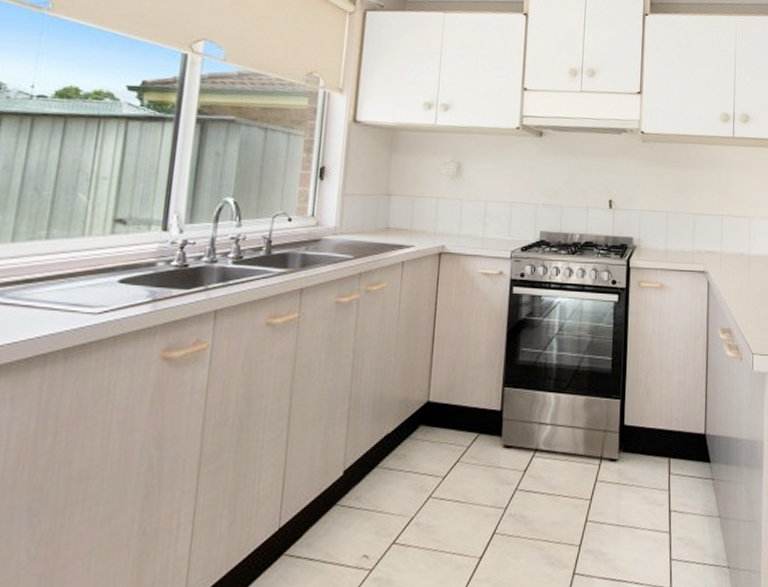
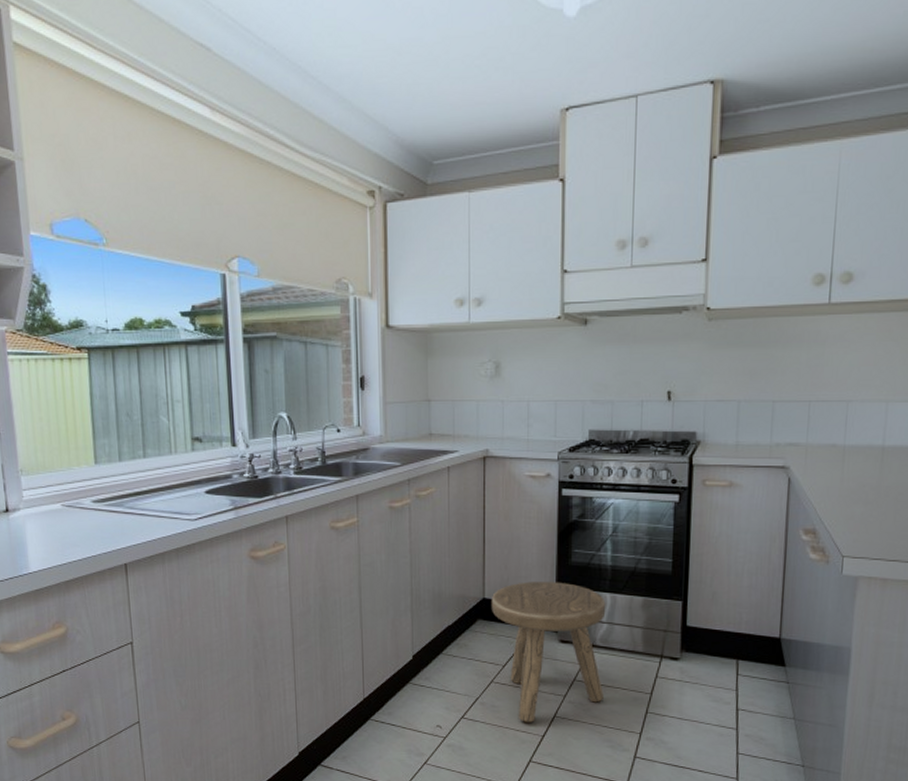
stool: none [436,382,550,543] -> present [492,582,606,722]

